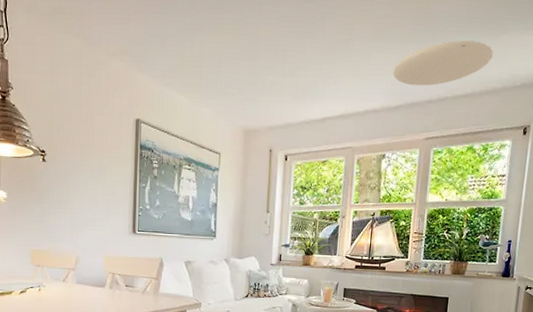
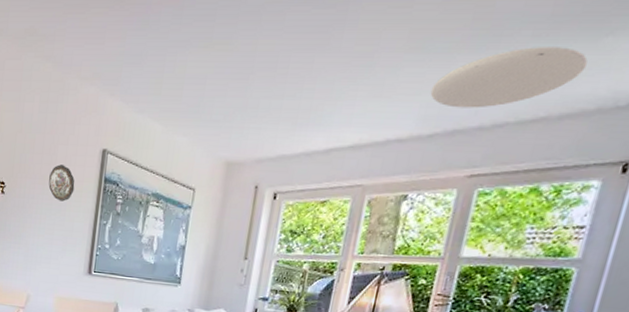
decorative plate: none [88,133,113,167] -> present [48,164,75,202]

